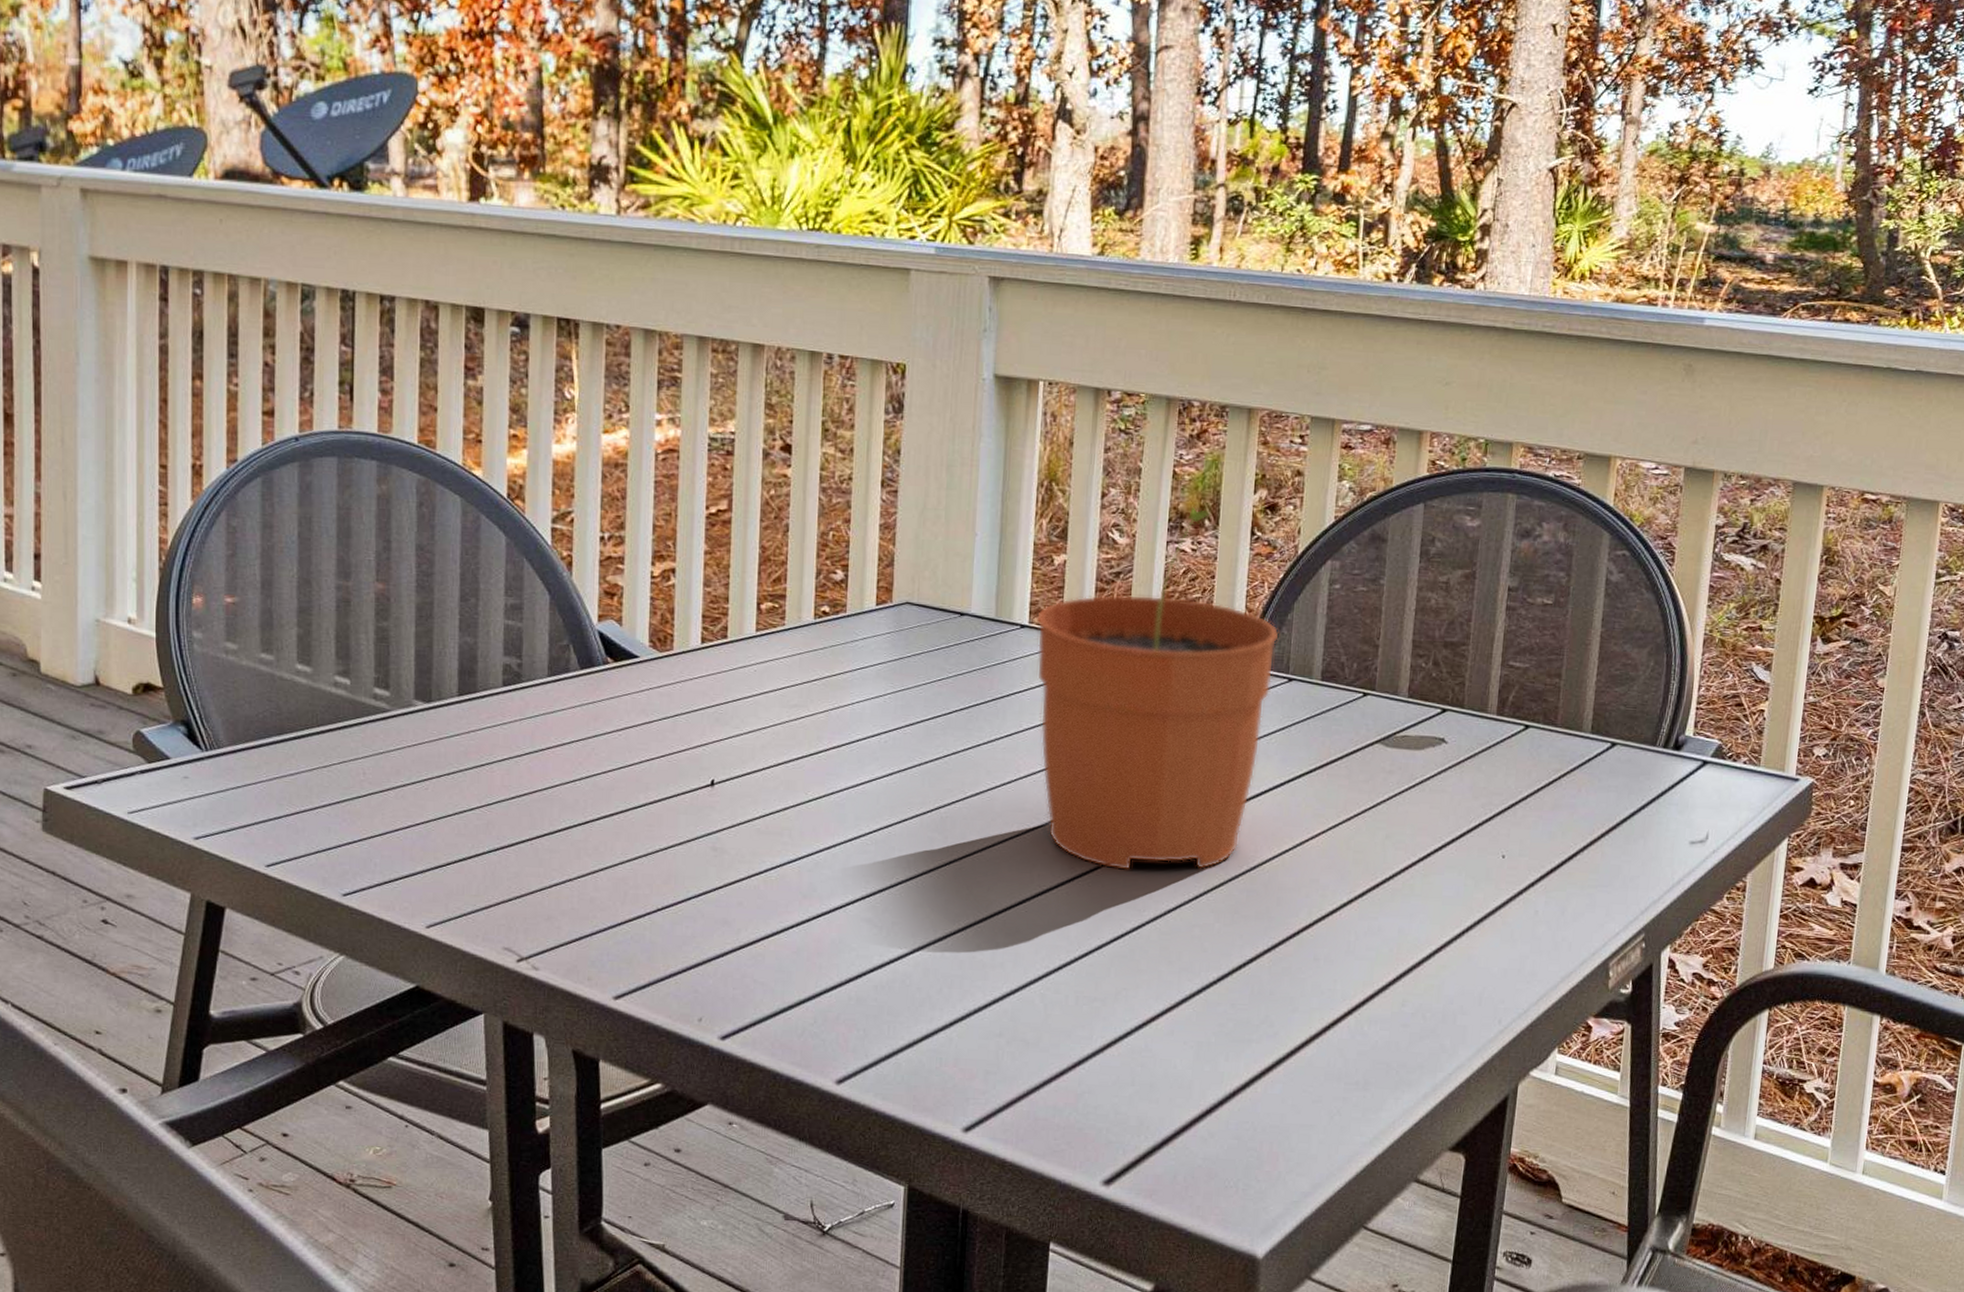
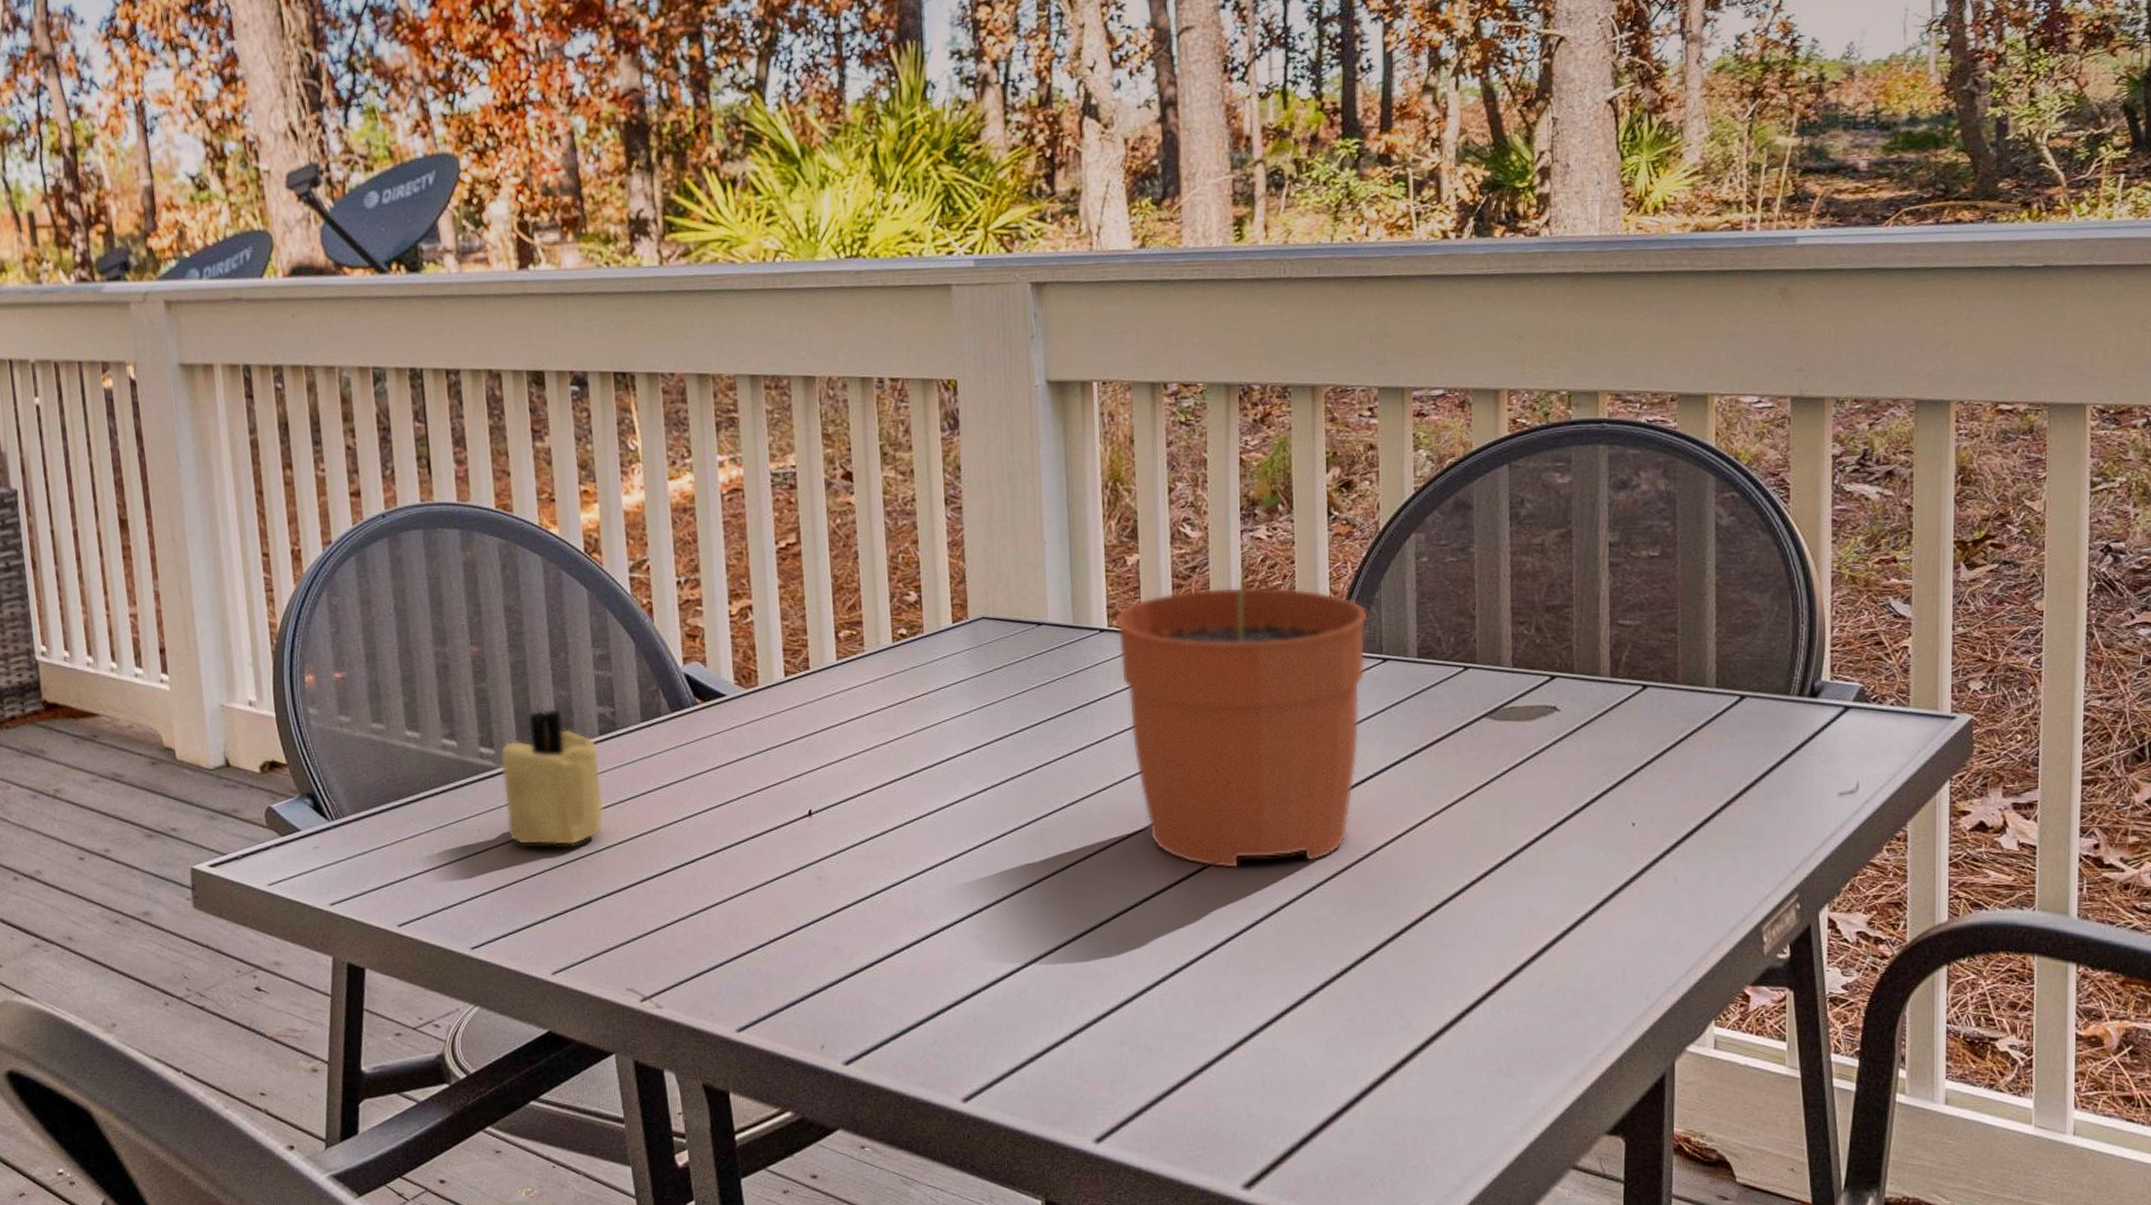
candle: none [394,654,501,797] -> present [499,708,604,846]

